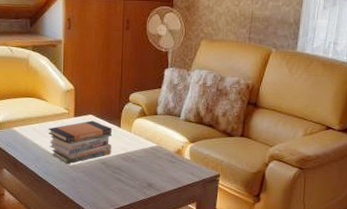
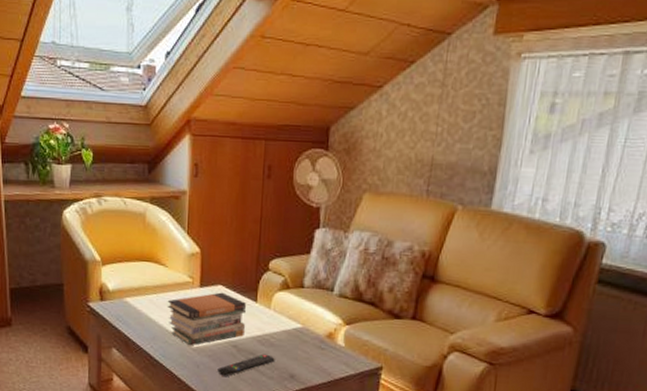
remote control: none [90,168,136,187] -> present [217,354,275,377]

